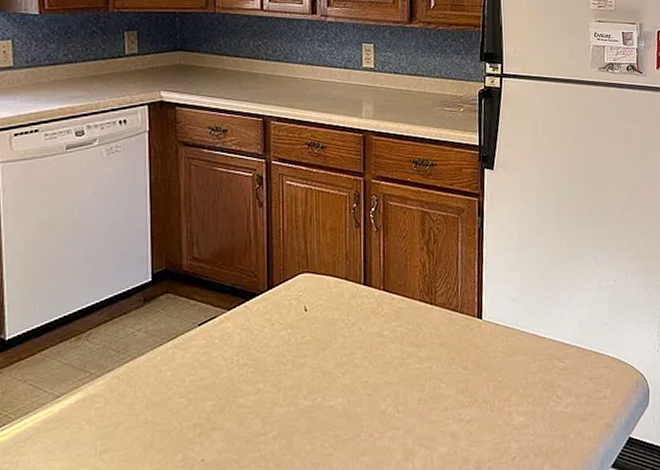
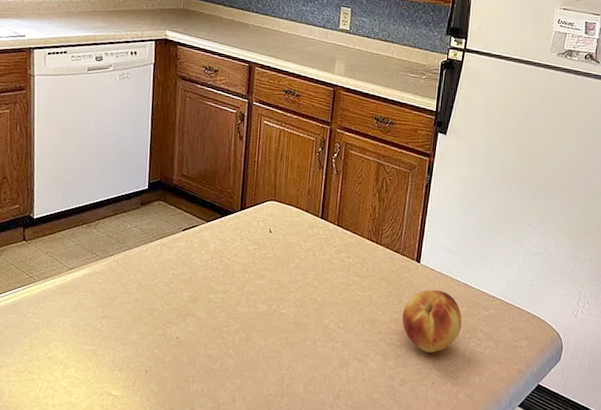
fruit: none [469,347,537,423] -> present [402,289,462,353]

